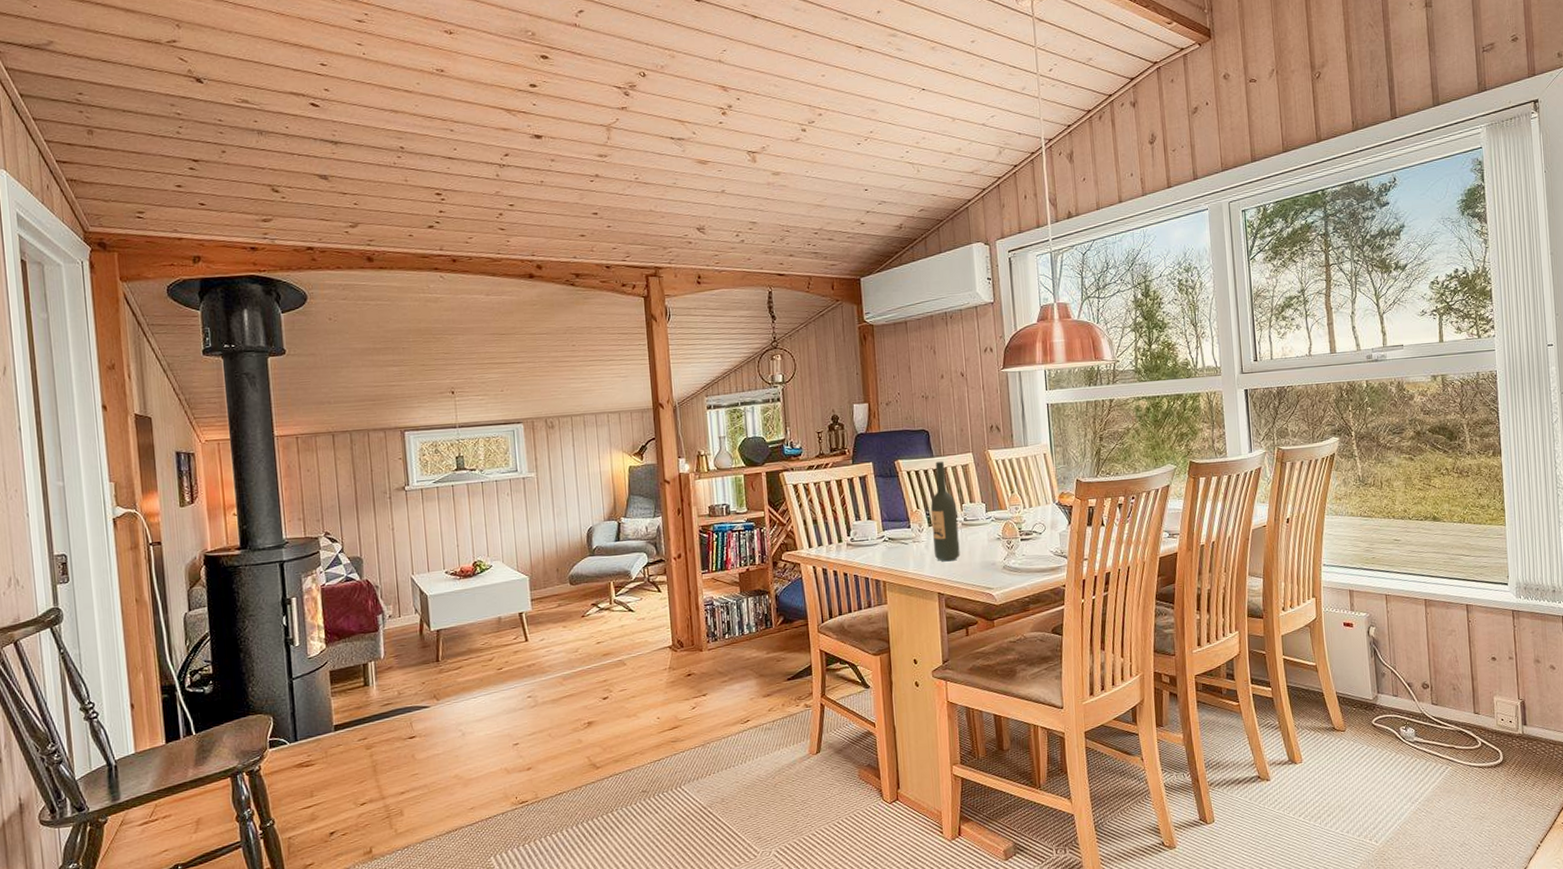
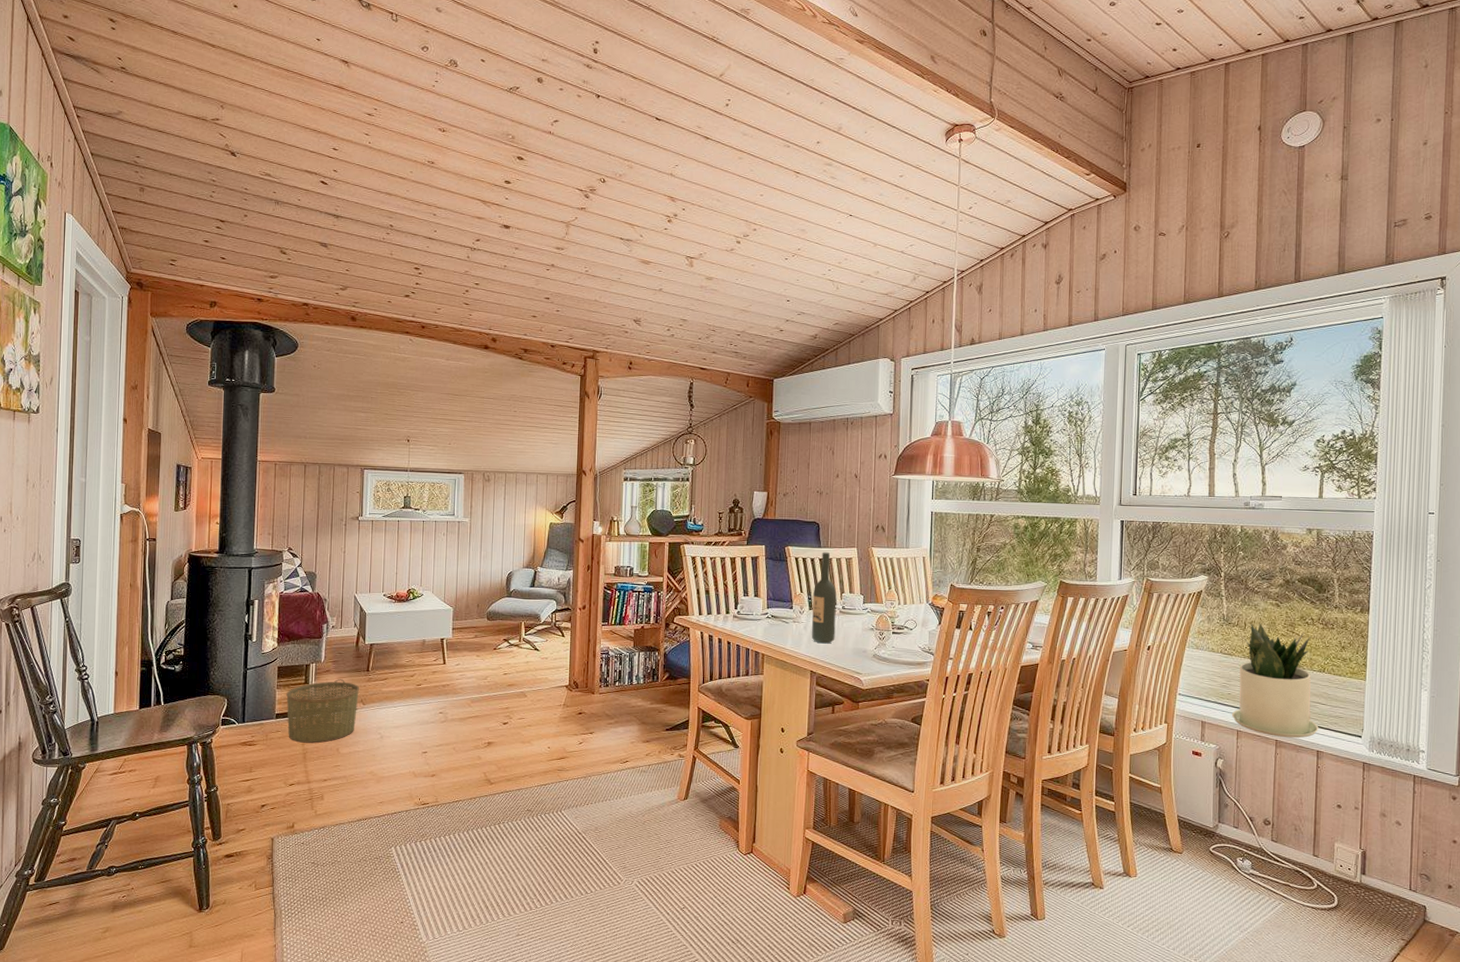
basket: none [343,675,431,755] -> present [286,679,360,743]
planter: none [1378,480,1466,596] -> present [1231,623,1319,739]

